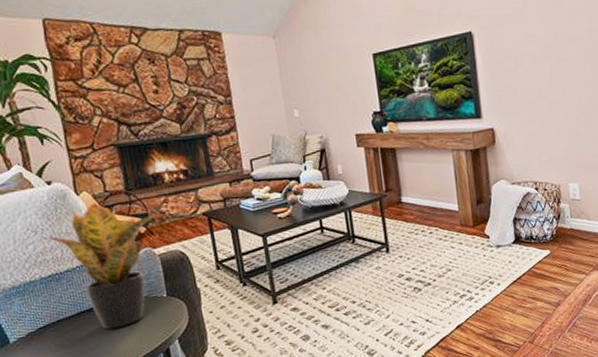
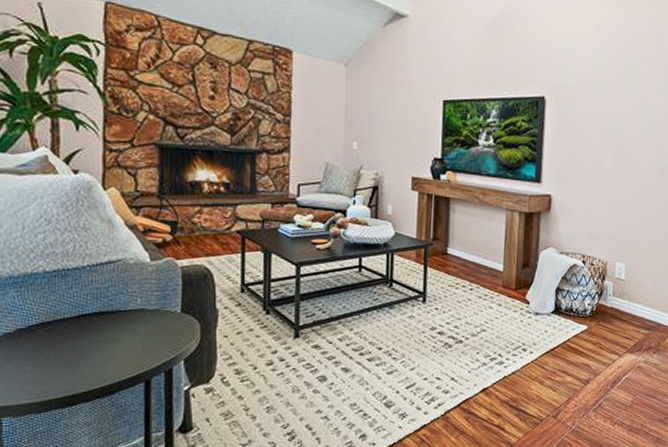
potted plant: present [49,203,158,330] -> none [64,201,188,339]

